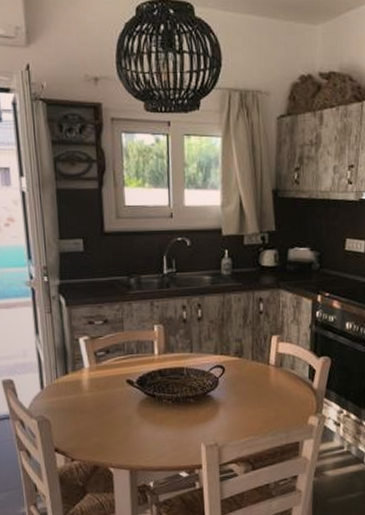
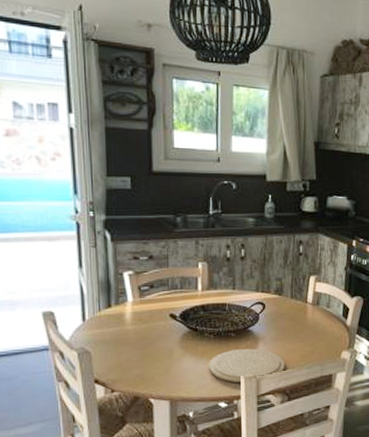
plate: none [168,415,248,452] -> present [209,349,286,383]

